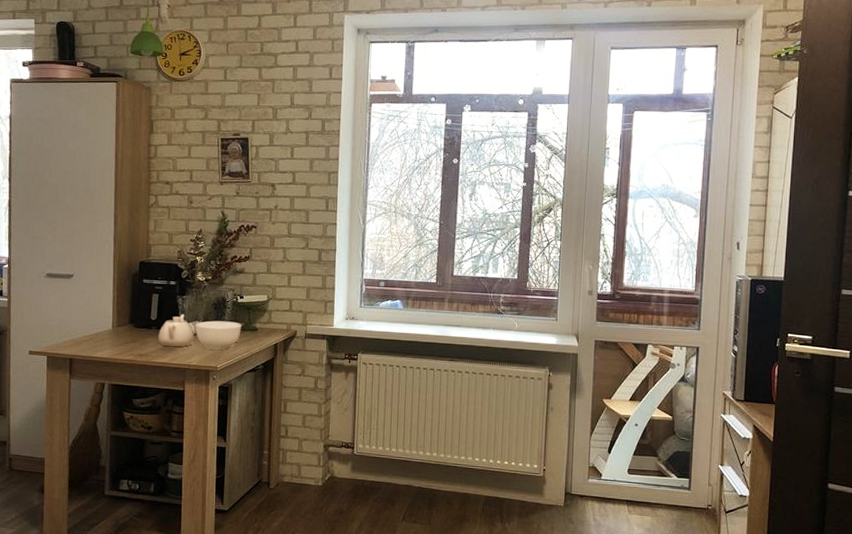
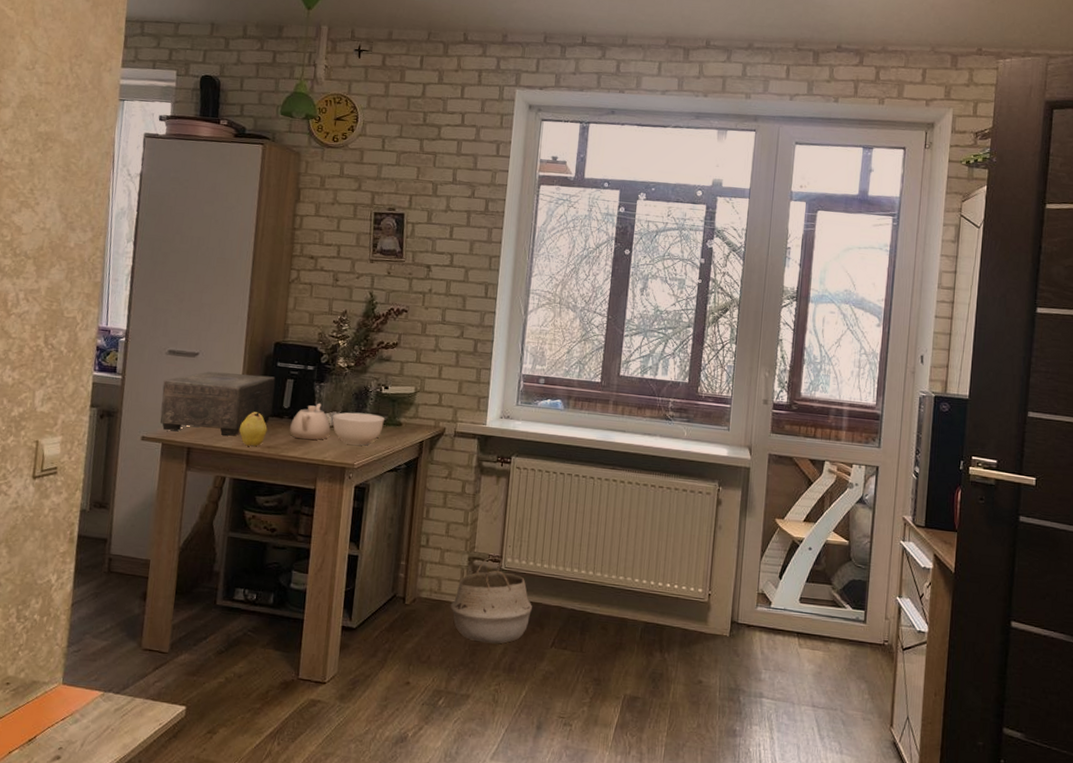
decorative box: none [43,290,143,347] -> present [159,371,276,436]
fruit: none [114,324,138,355] -> present [239,412,267,447]
woven basket: none [310,443,383,520] -> present [450,556,532,644]

